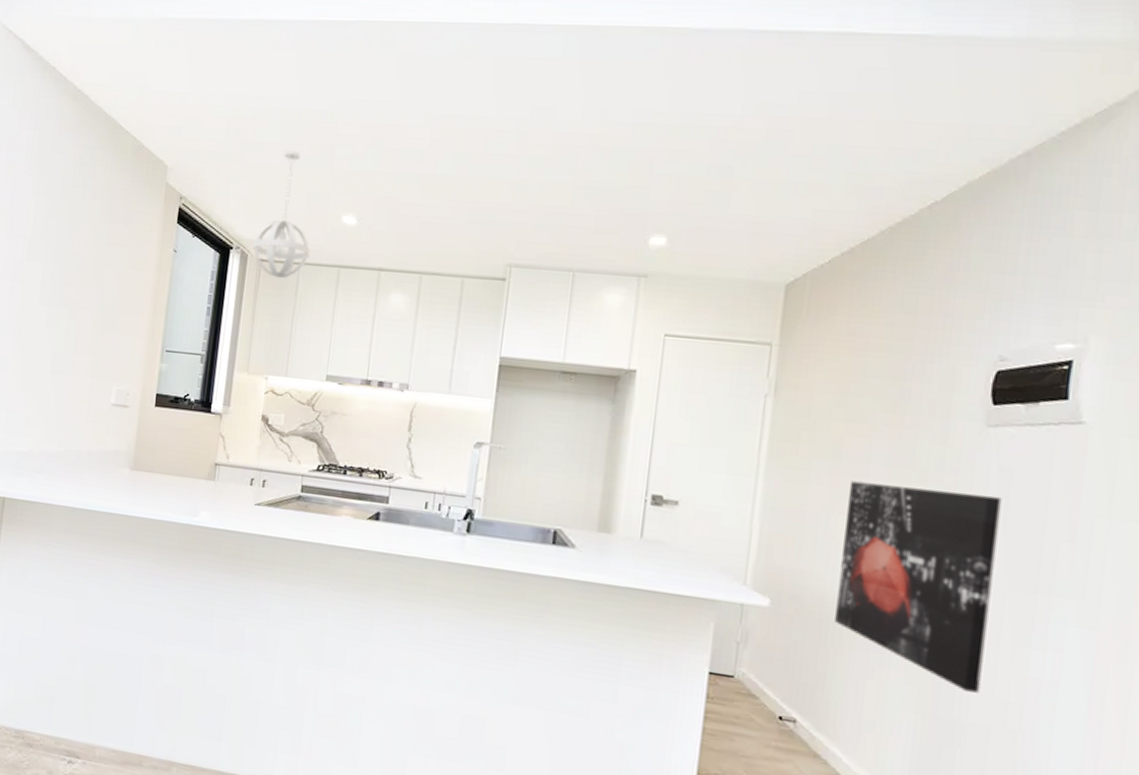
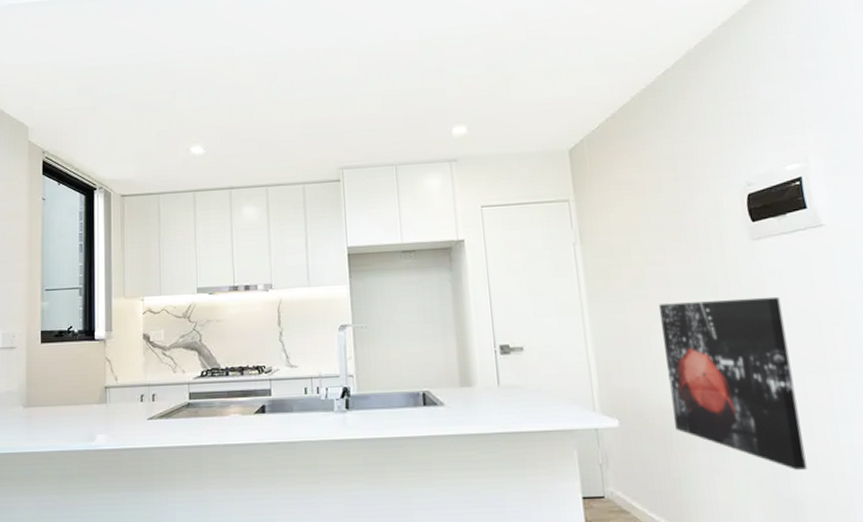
pendant light: present [253,150,311,278] -> none [115,98,167,209]

